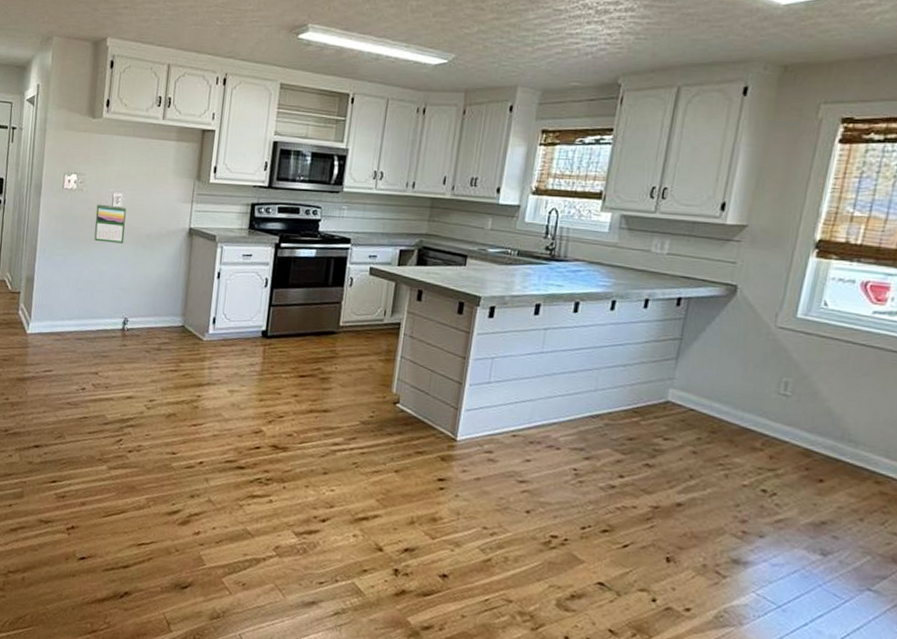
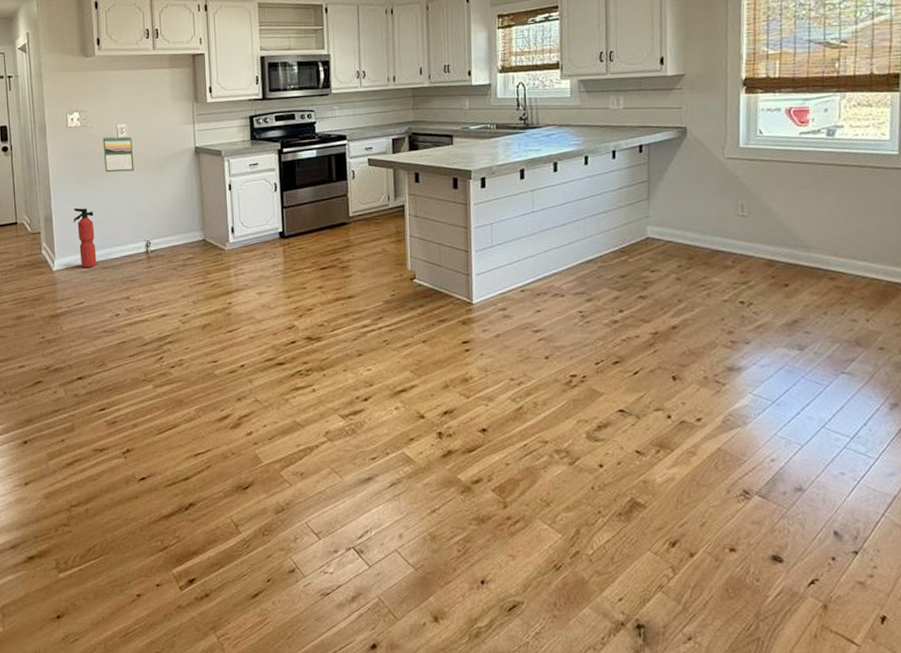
fire extinguisher: none [55,272,76,336] -> present [73,207,97,267]

